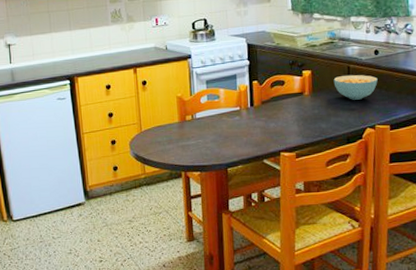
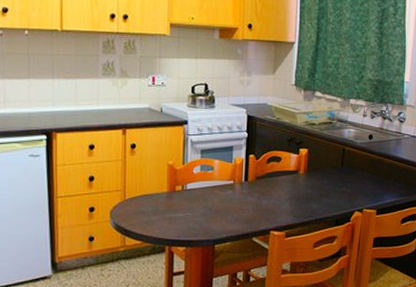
cereal bowl: present [333,74,378,100] -> none [328,157,369,183]

